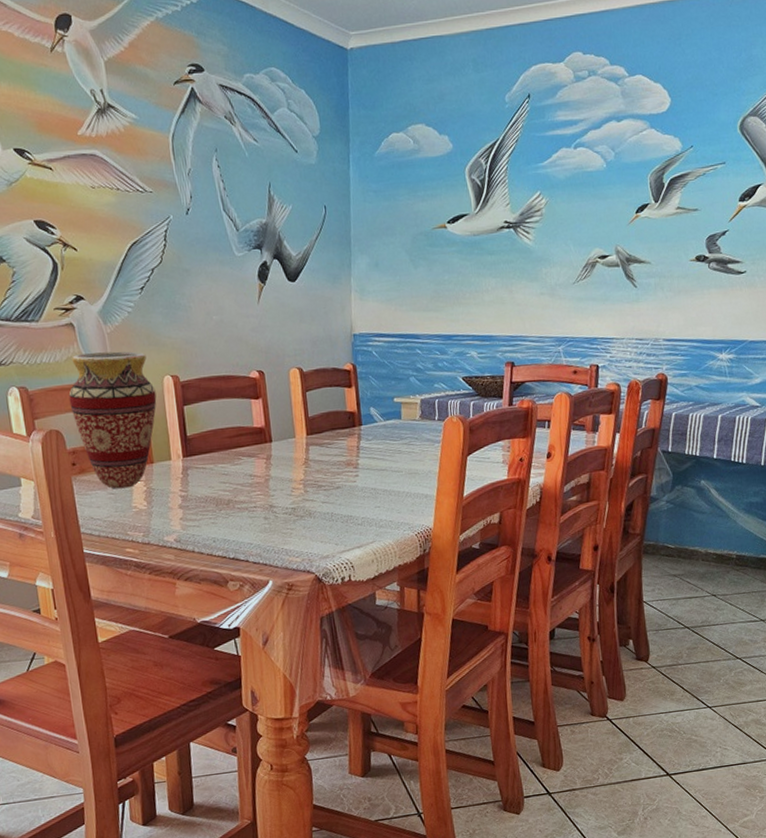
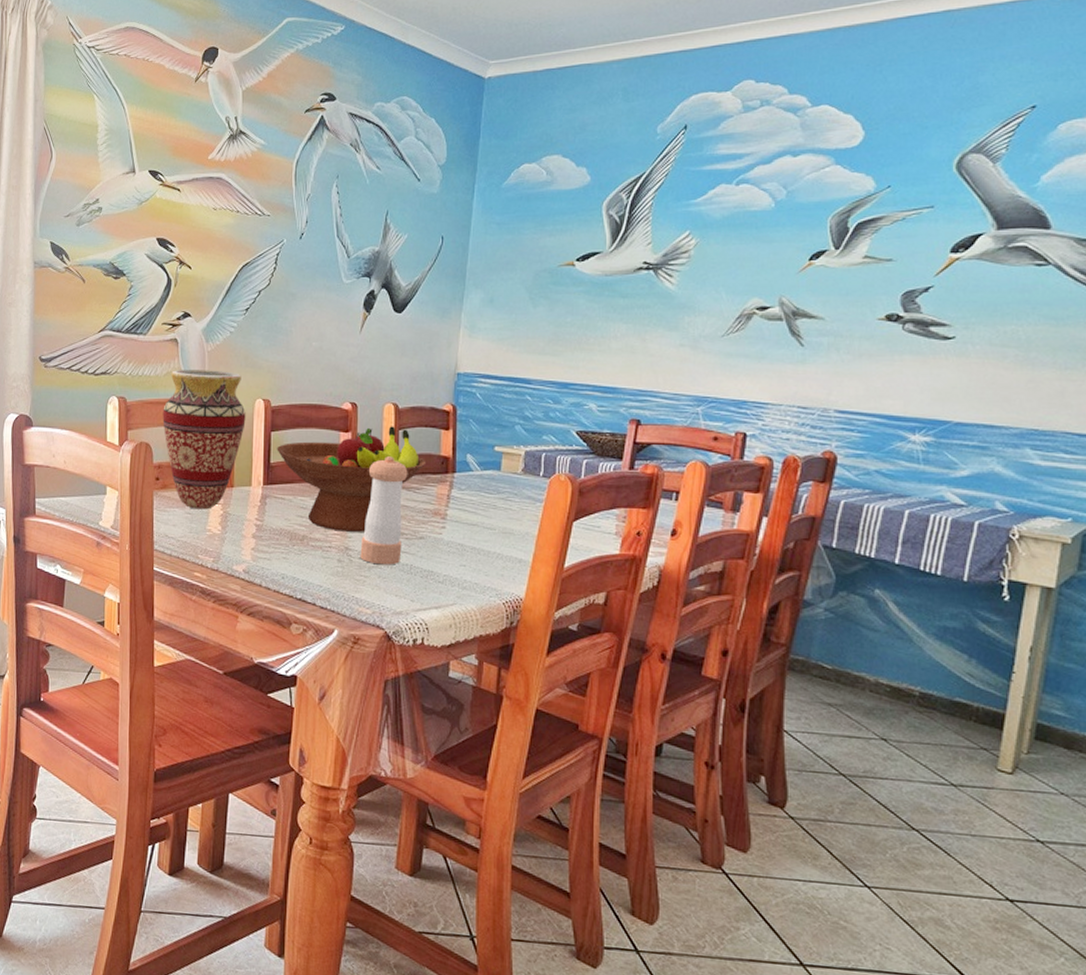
fruit bowl: none [191,389,335,492] -> present [277,426,427,532]
pepper shaker: none [282,417,322,517] -> present [360,456,408,565]

